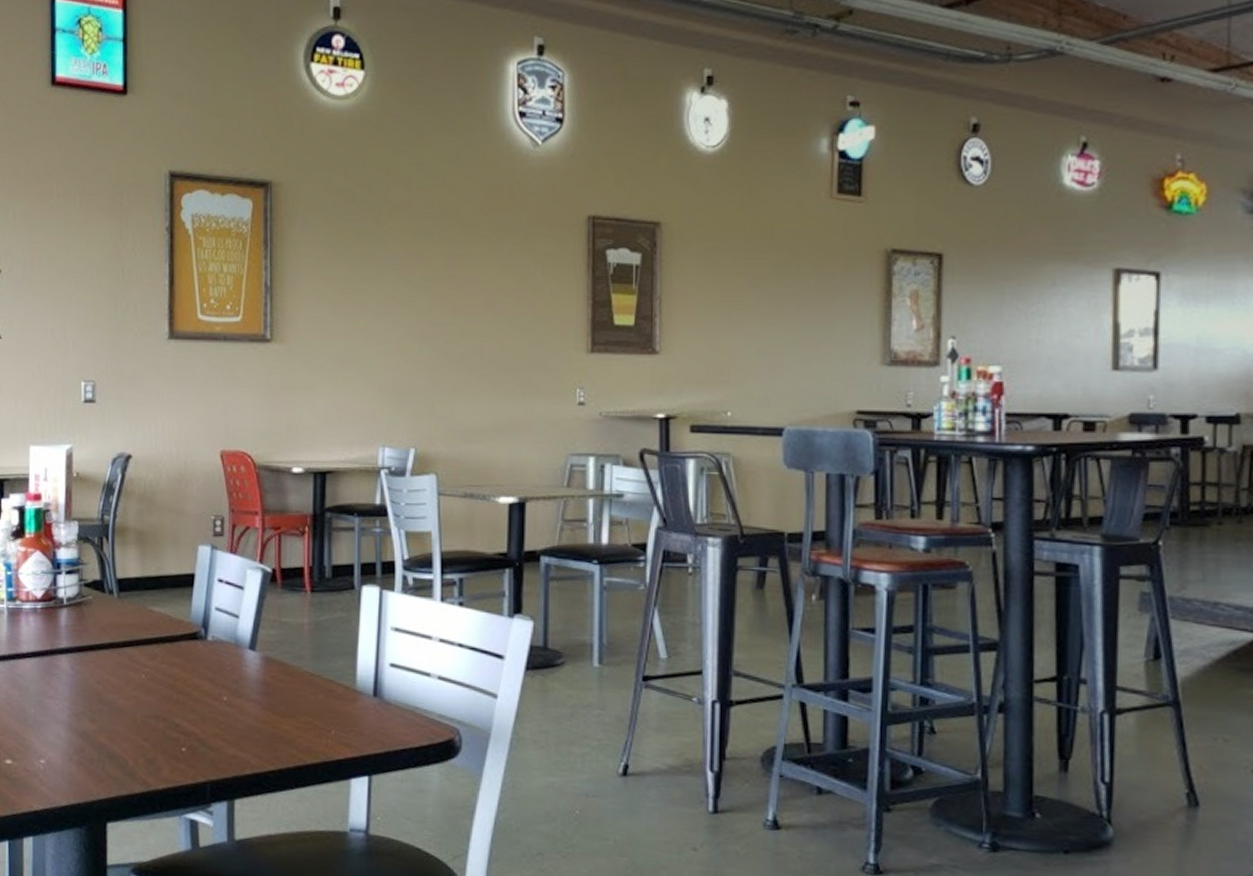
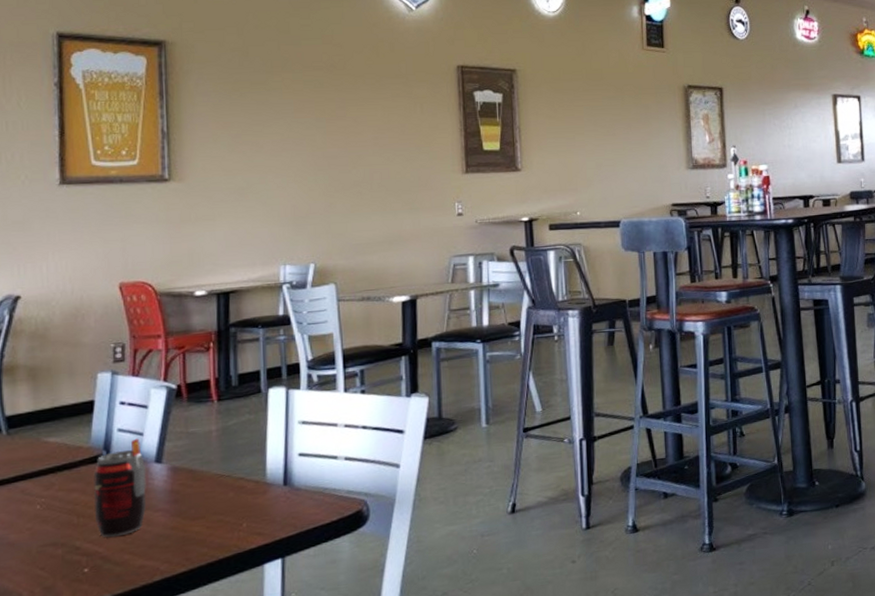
beverage can: none [192,620,241,721] -> present [93,438,147,538]

